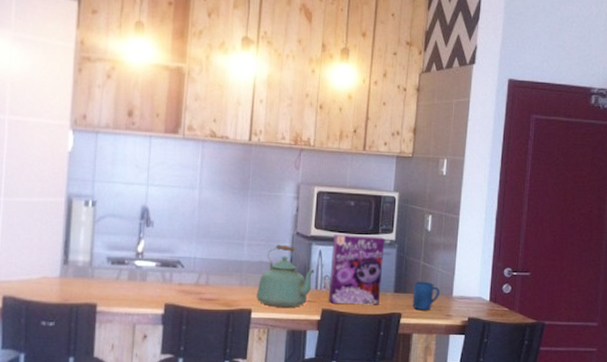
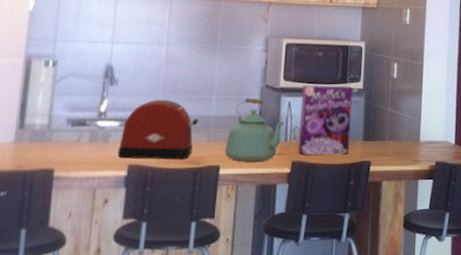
toaster: none [155,242,231,301] -> present [118,99,199,160]
mug: present [412,281,440,311] -> none [381,128,407,157]

